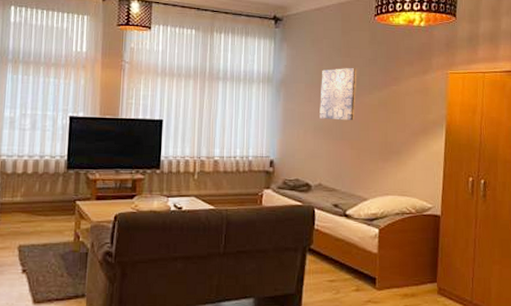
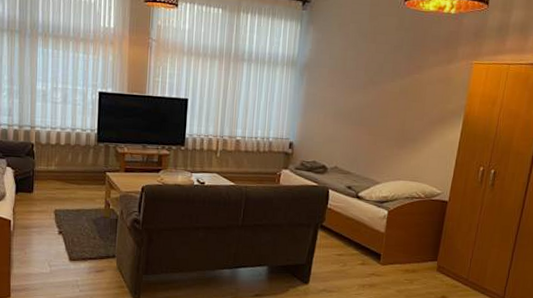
wall art: present [320,67,357,121] -> none [340,53,382,108]

